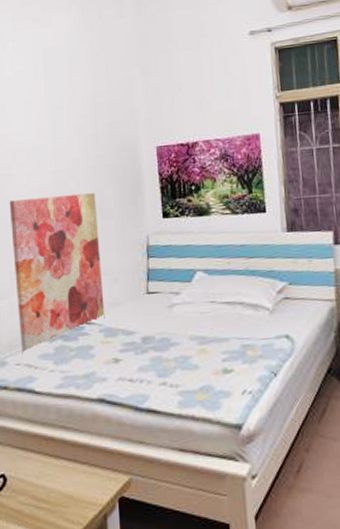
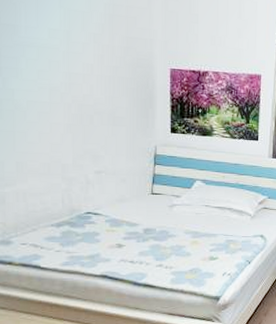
wall art: present [9,193,105,355] -> none [16,94,112,236]

